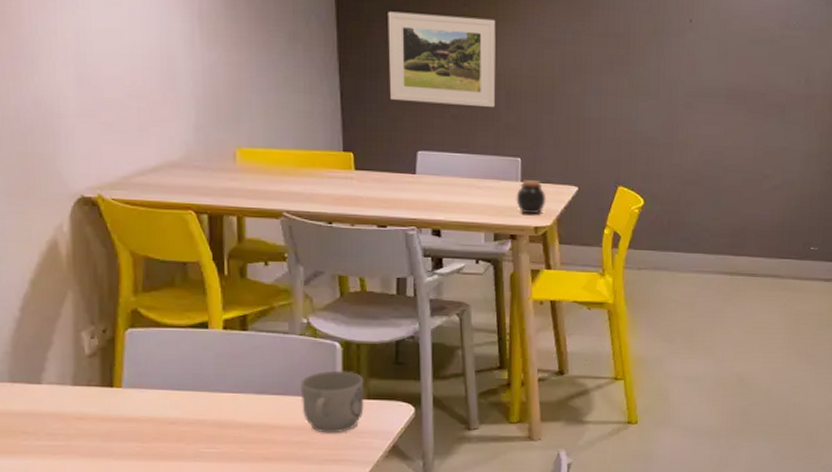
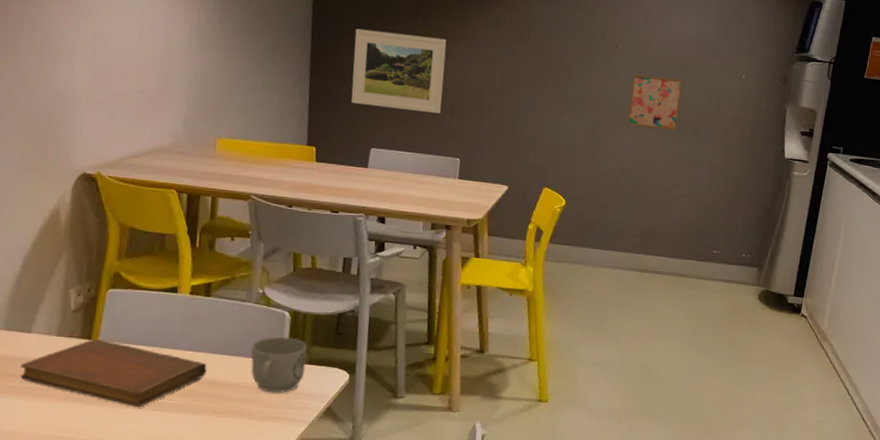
notebook: none [34,387,251,460] -> present [20,339,207,408]
jar: present [516,180,546,215] -> none [453,177,480,208]
wall art: none [708,52,768,115] -> present [627,74,683,131]

